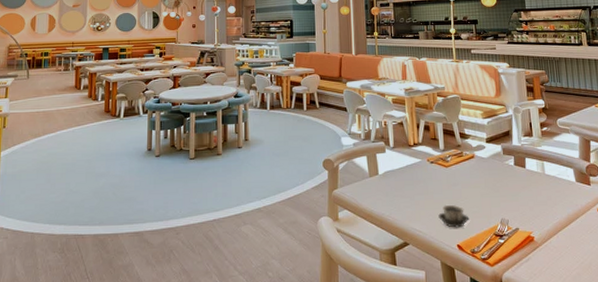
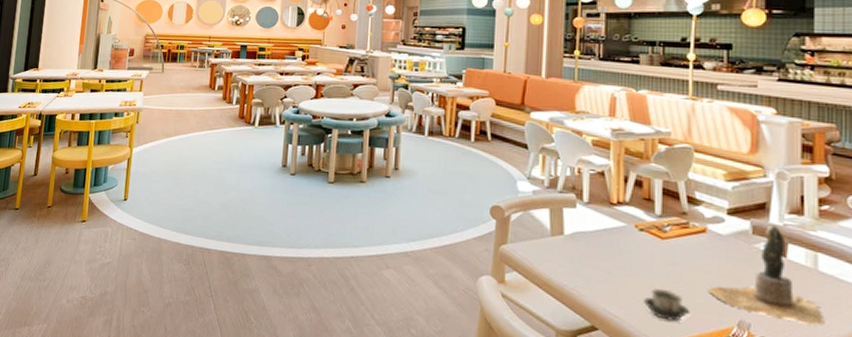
potted cactus: none [479,145,553,214] -> present [707,224,825,326]

